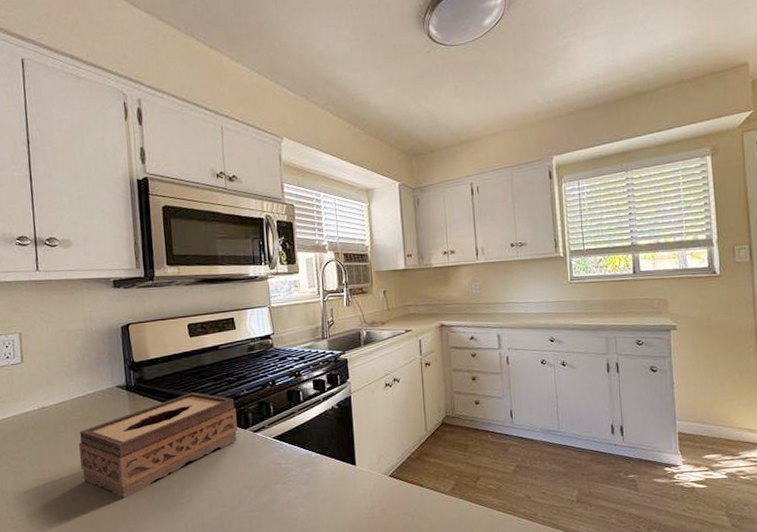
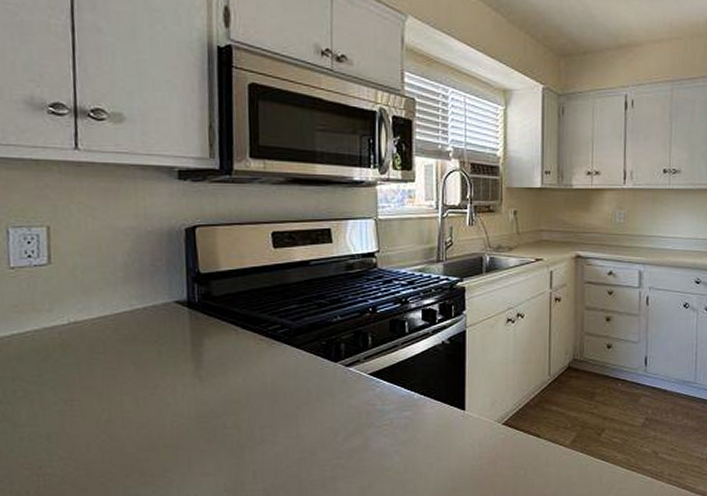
tissue box: present [79,392,238,499] -> none [120,315,326,438]

